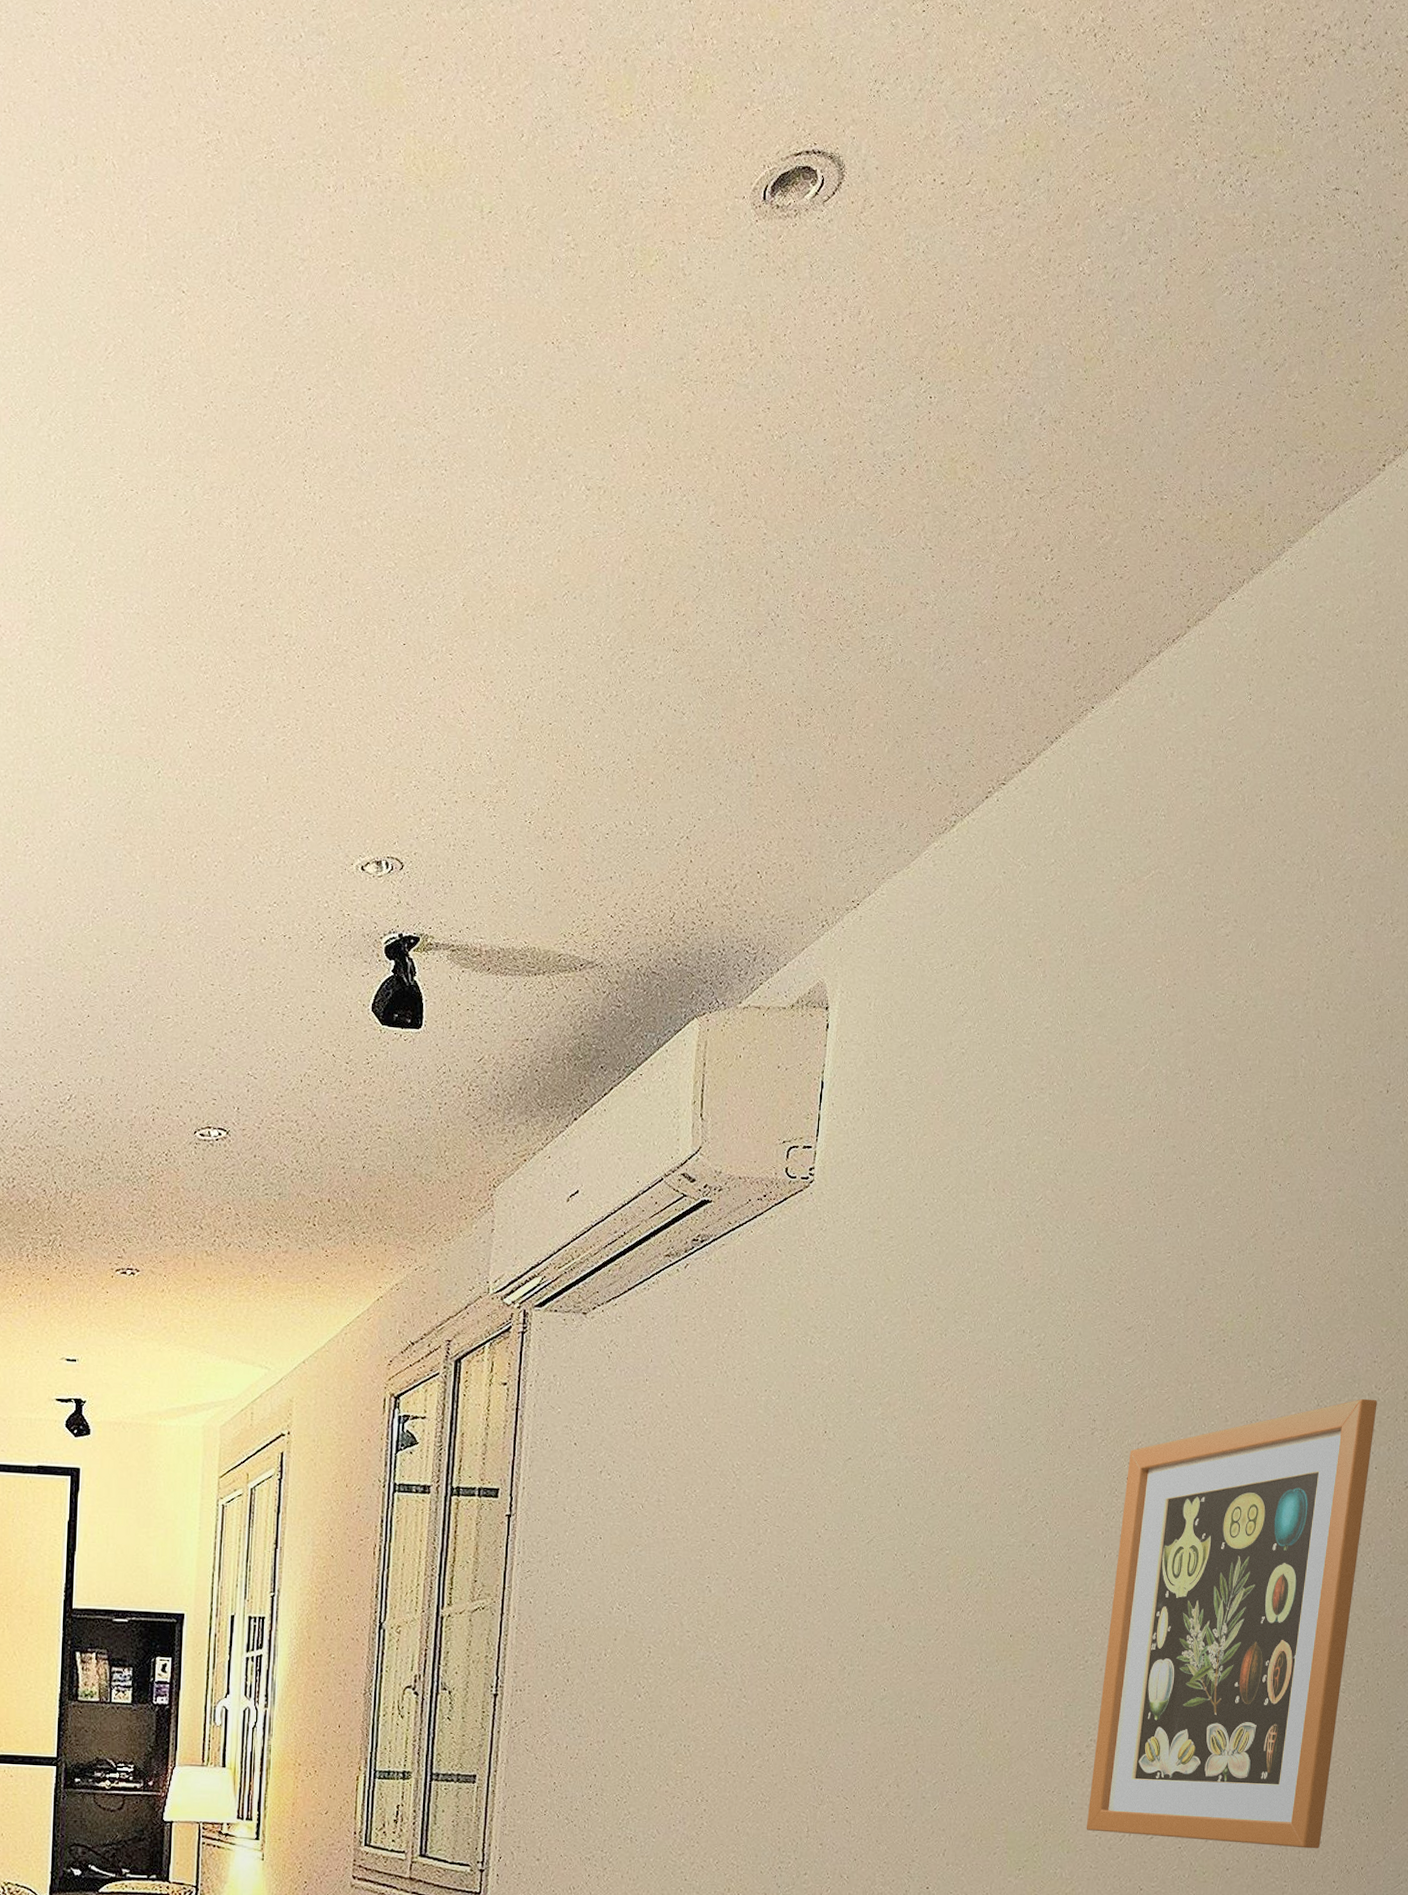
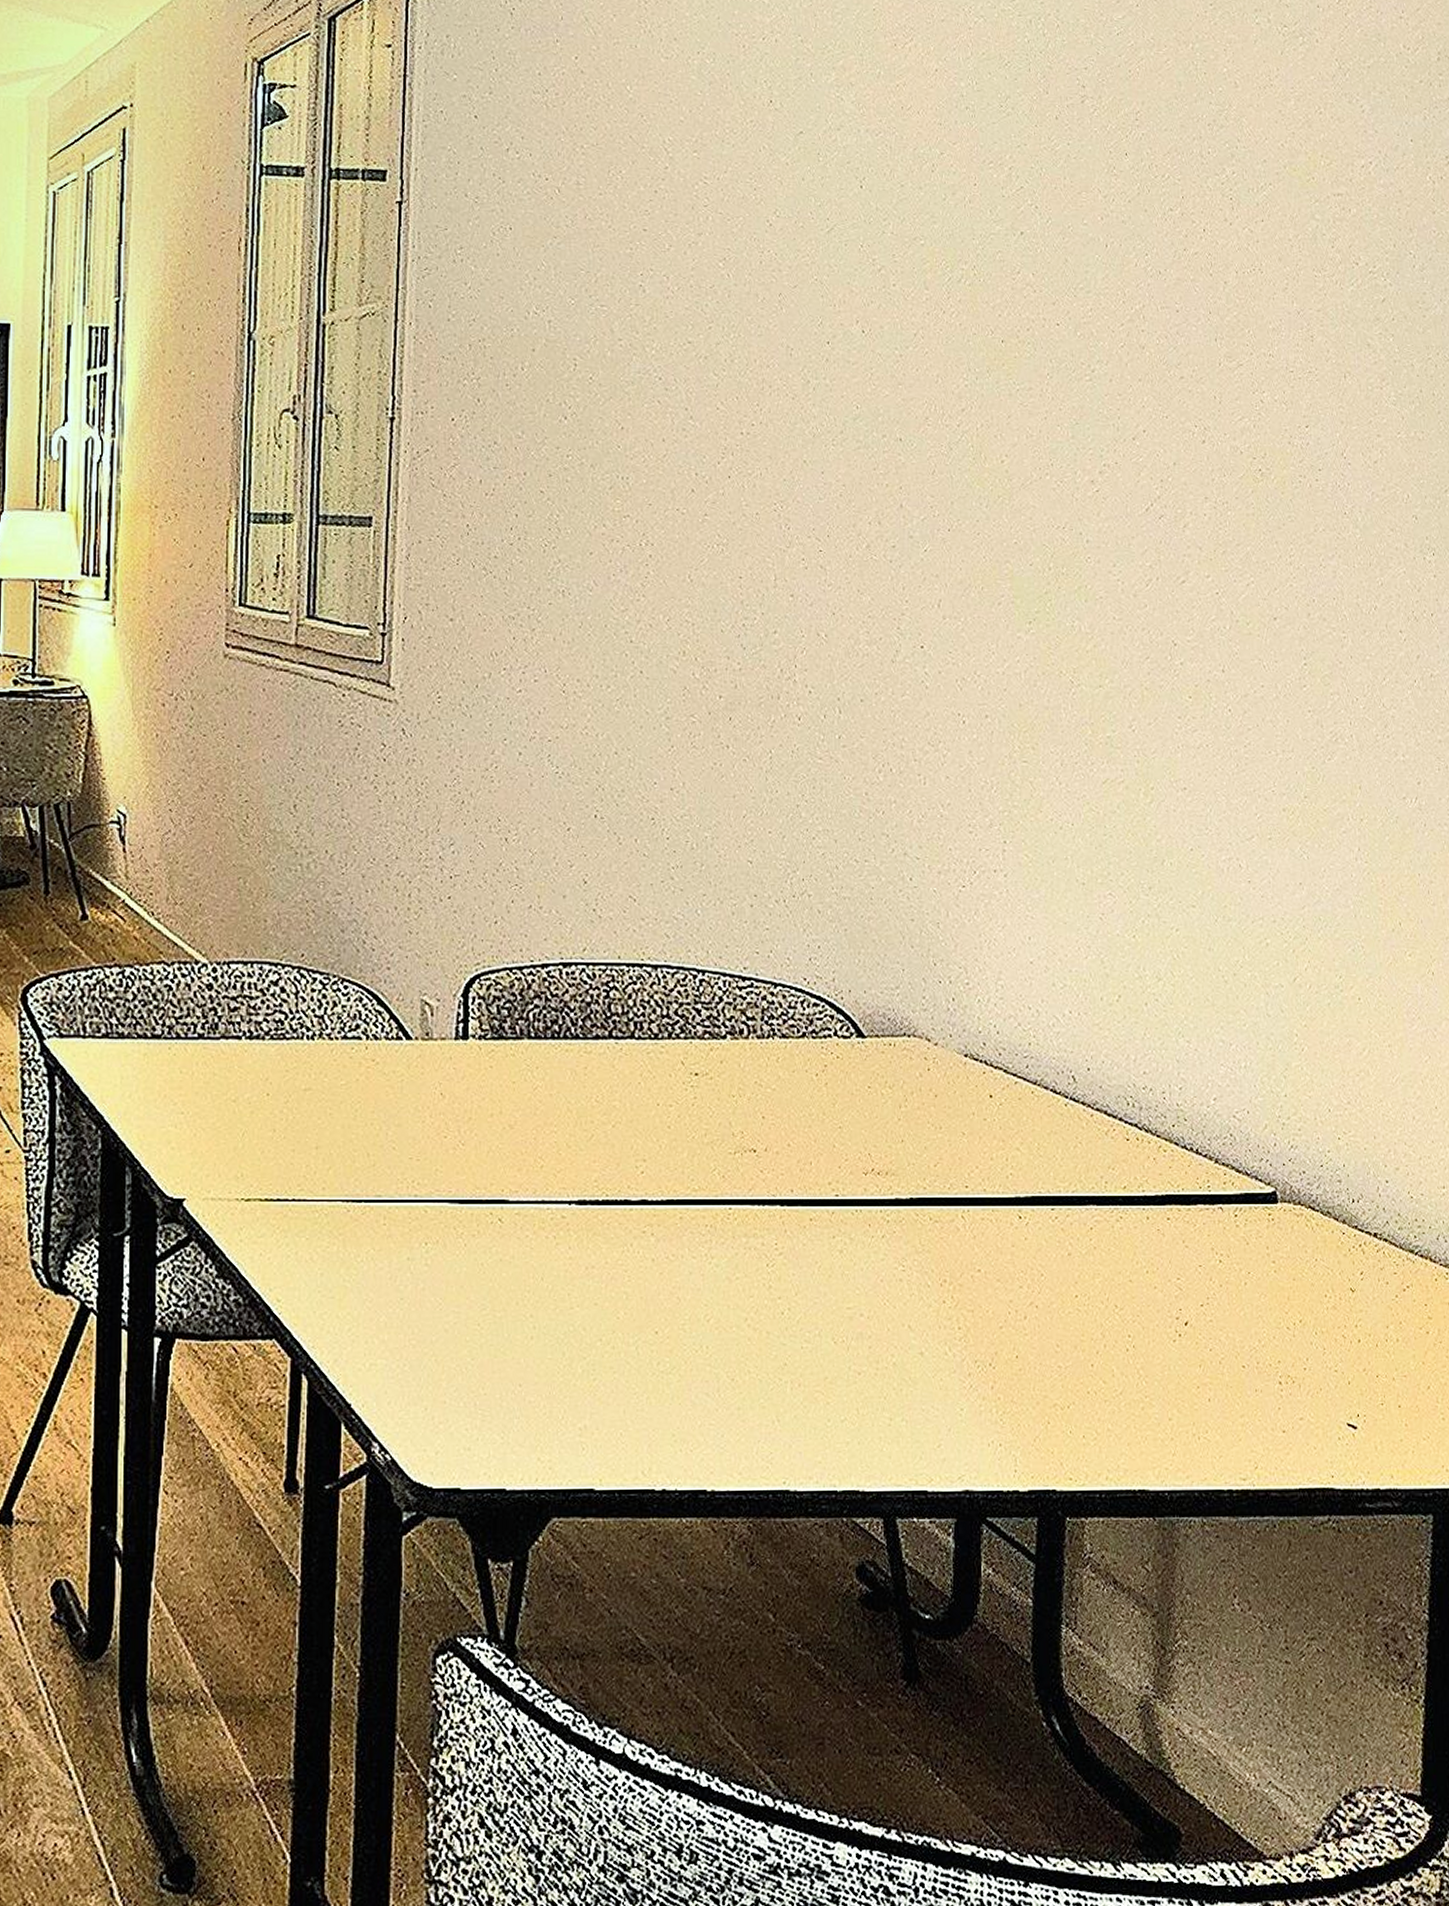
wall art: present [1086,1398,1377,1849] -> none [1105,60,1408,593]

